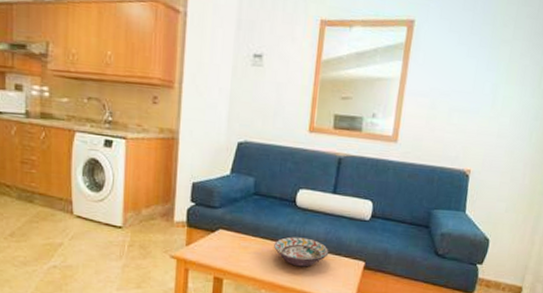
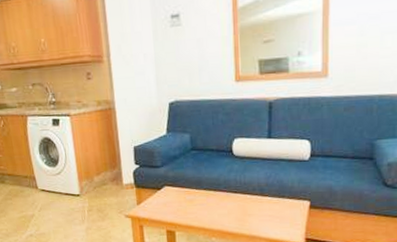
decorative bowl: present [274,236,329,267] -> none [217,184,272,213]

